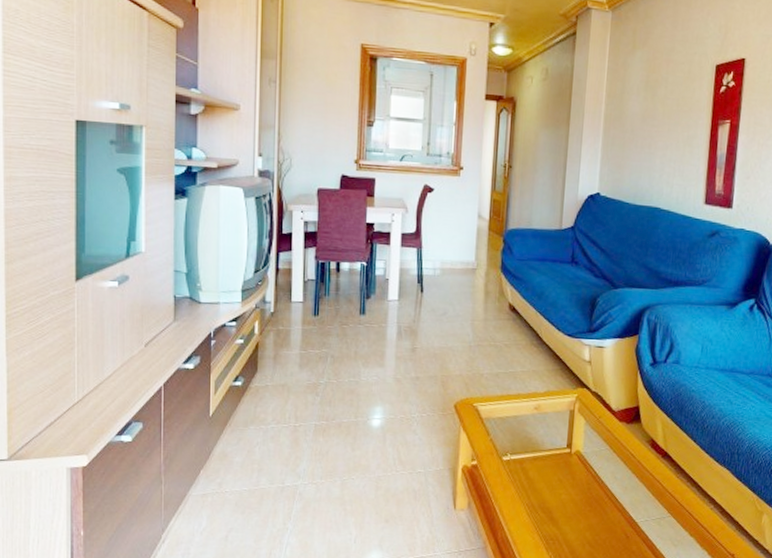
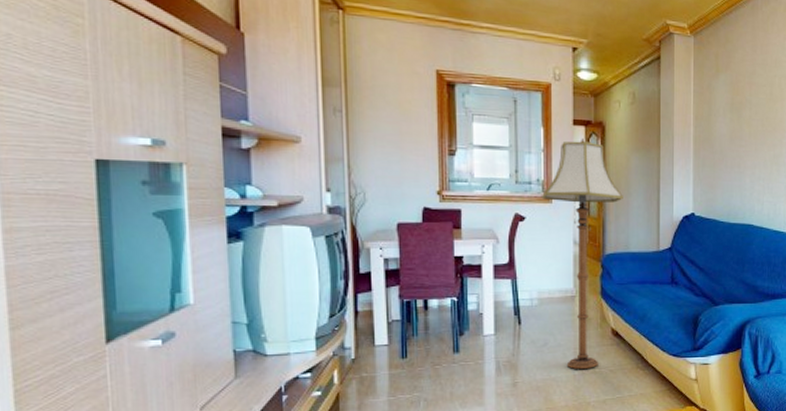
floor lamp: none [449,113,529,341] -> present [541,138,623,369]

